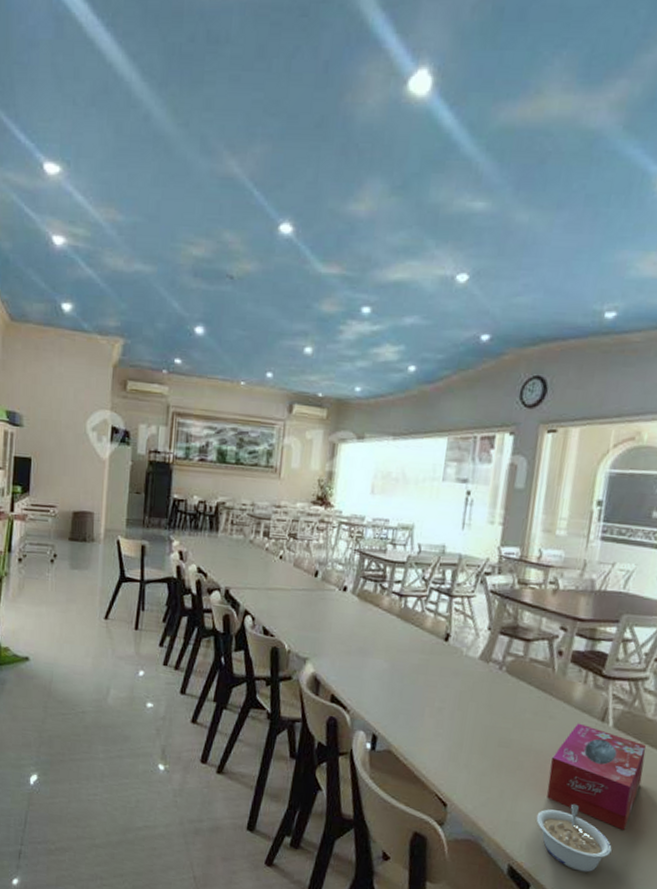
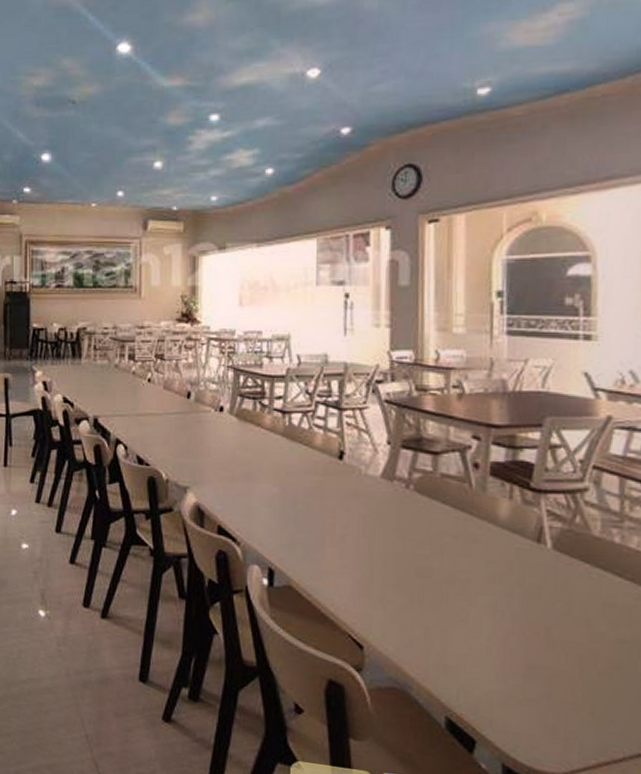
legume: present [536,803,612,873] -> none [472,641,572,725]
tissue box: present [547,723,647,831] -> none [481,545,598,673]

